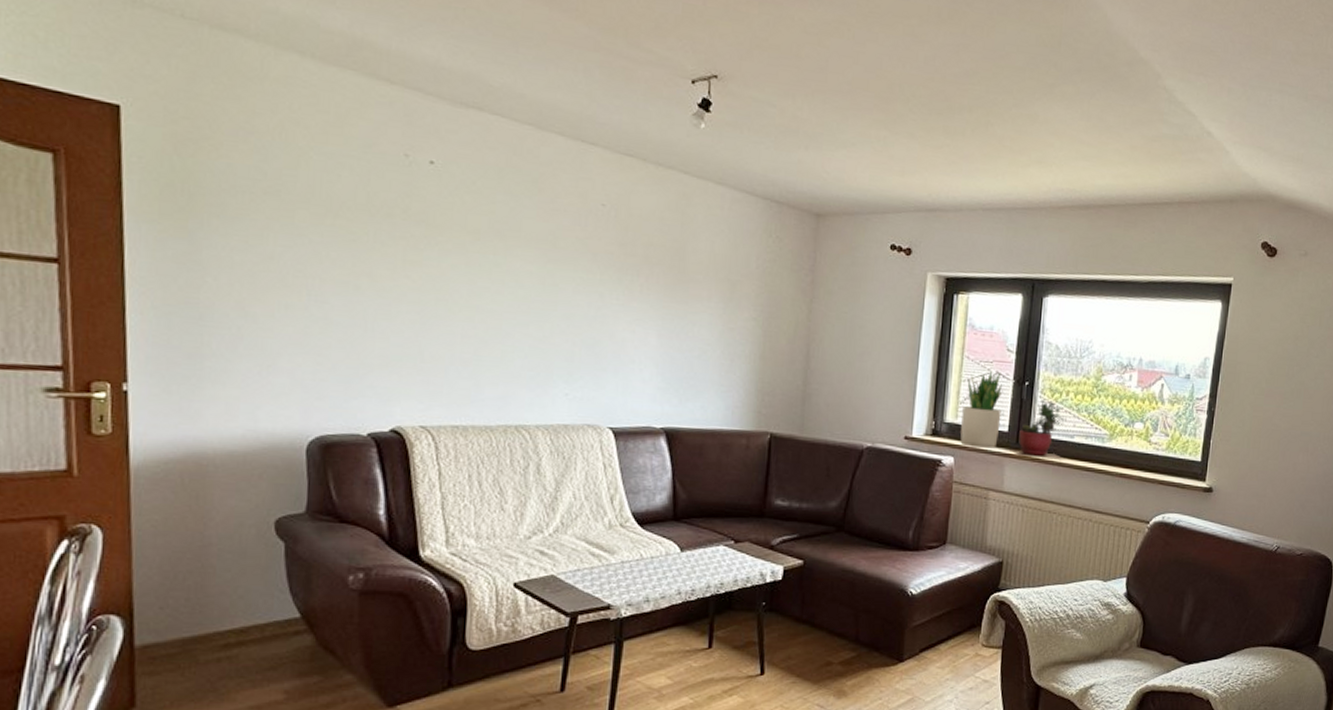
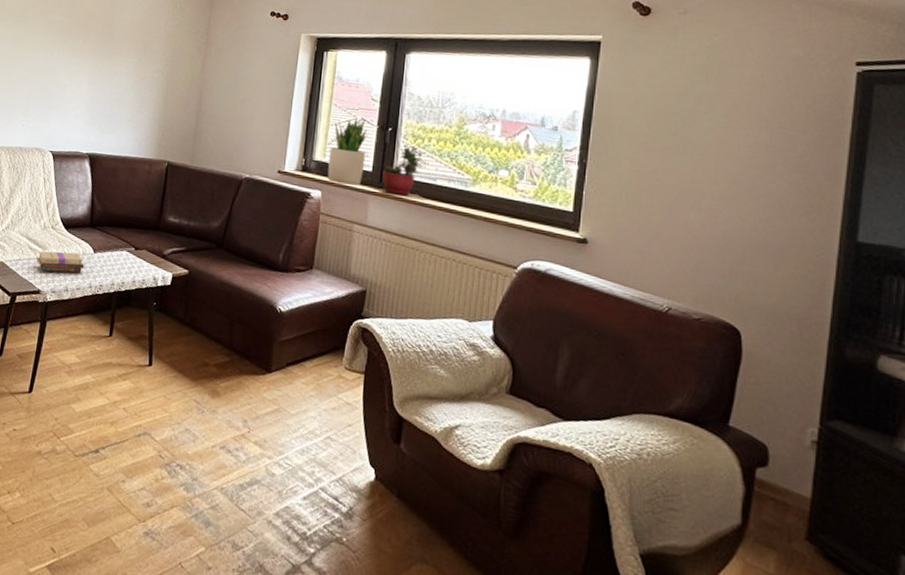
books: none [601,554,670,582] -> present [35,251,85,273]

